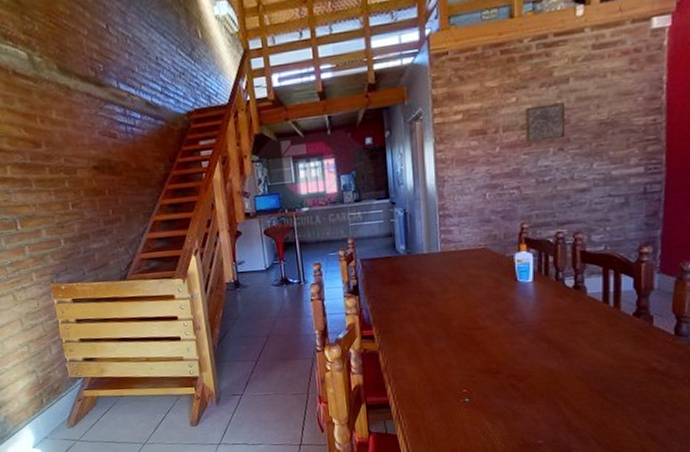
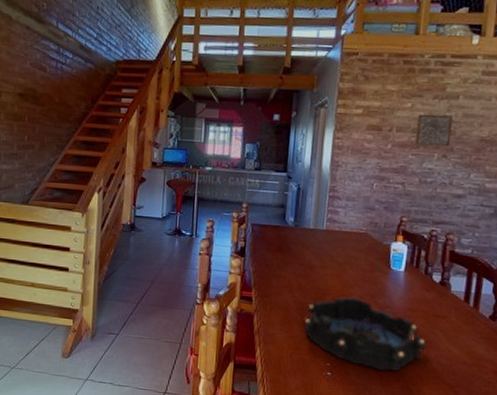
decorative bowl: none [432,317,568,388] -> present [303,296,427,371]

